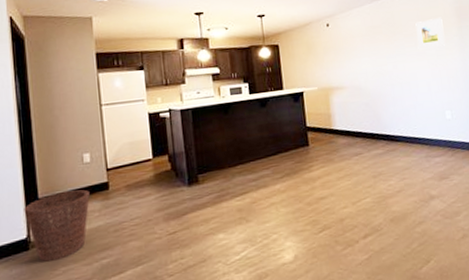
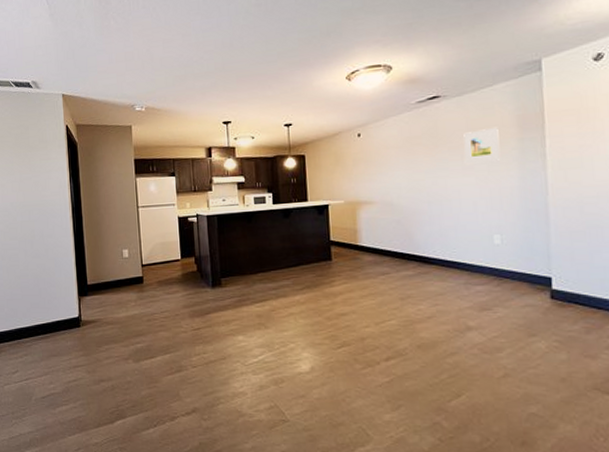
basket: present [24,189,90,262] -> none [76,281,128,339]

